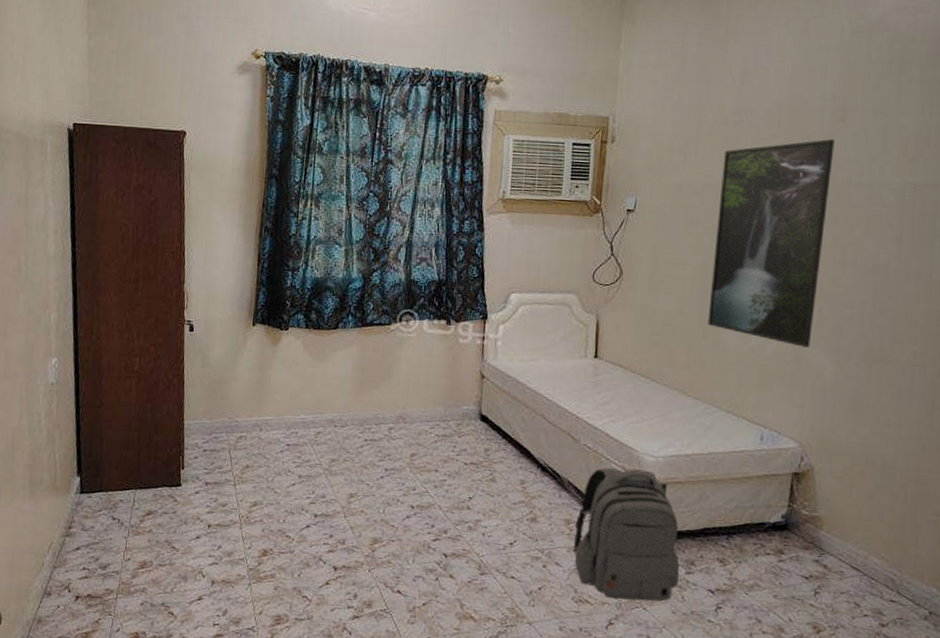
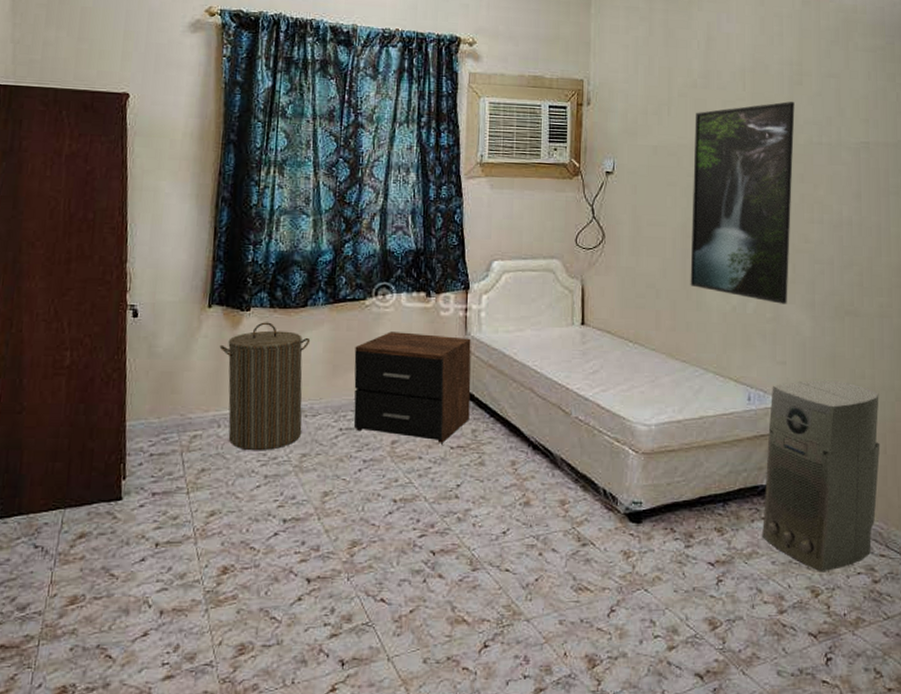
laundry hamper: none [262,341,341,454] -> present [219,322,311,451]
nightstand: none [377,355,487,459] -> present [353,331,471,443]
backpack: present [572,468,680,602] -> none [569,440,678,583]
air purifier: none [766,424,904,611] -> present [762,379,880,573]

